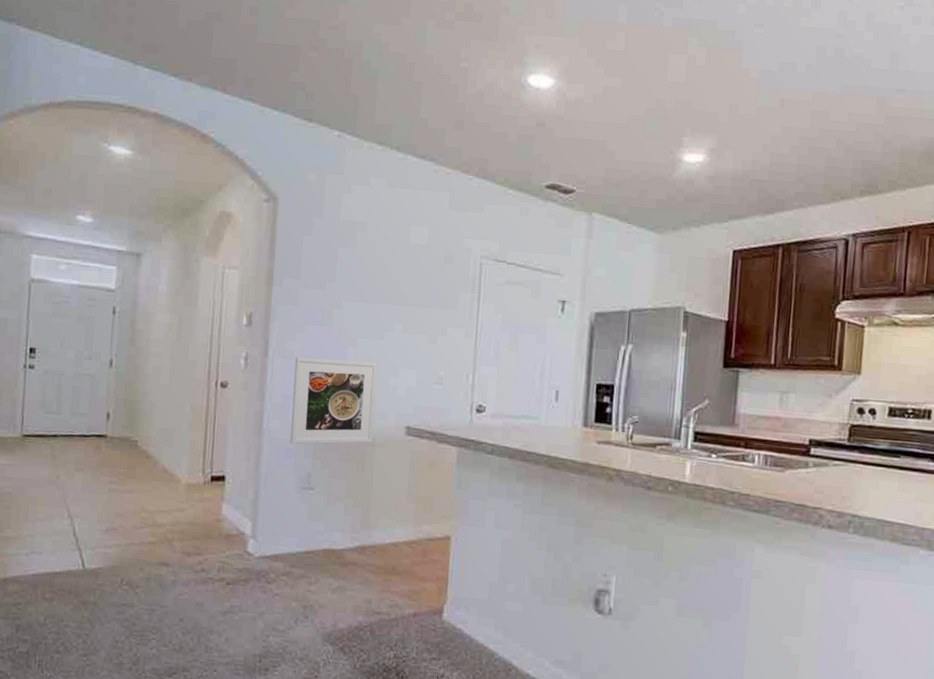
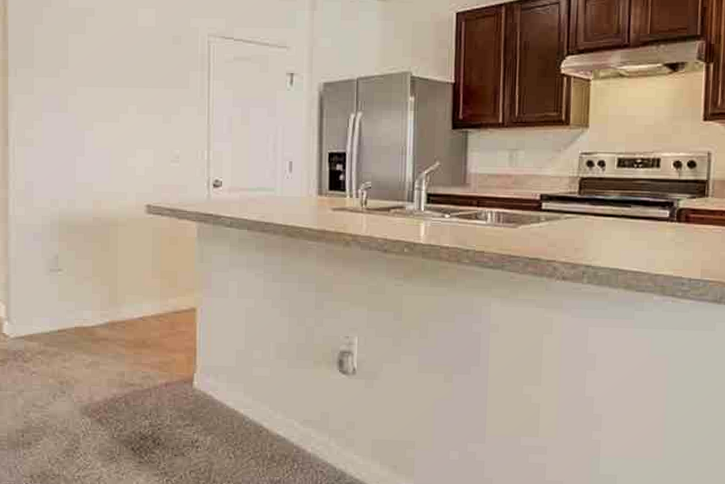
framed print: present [290,356,378,445] -> none [35,144,115,229]

